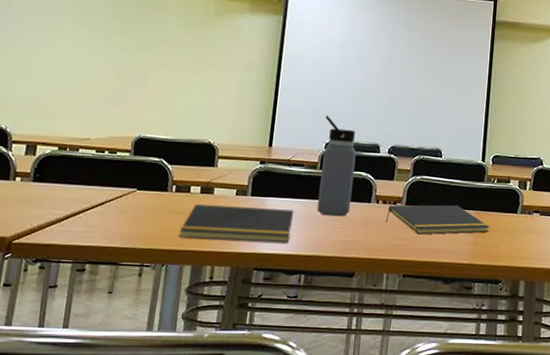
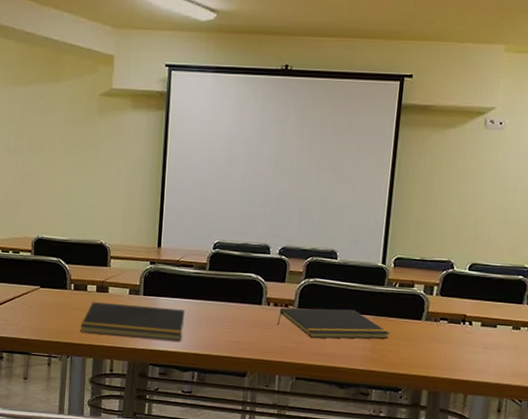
water bottle: present [317,115,357,217] -> none [207,214,246,318]

